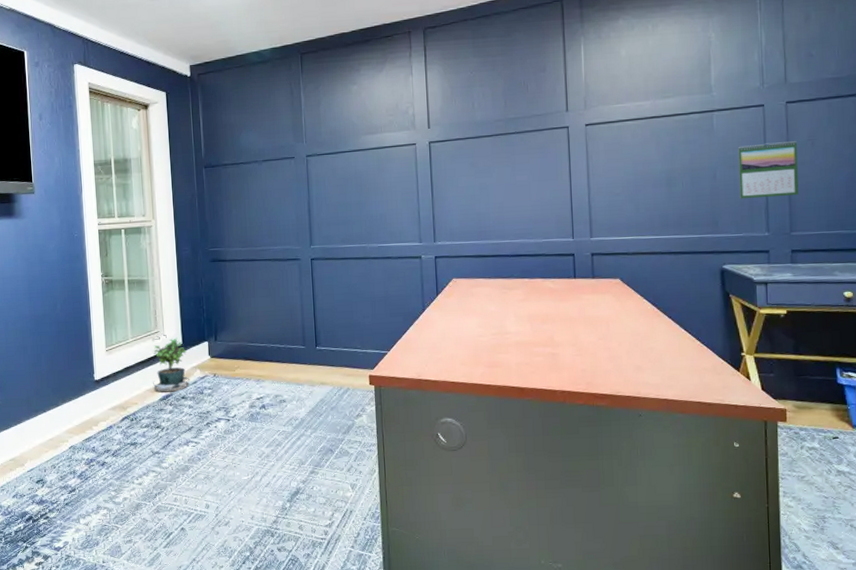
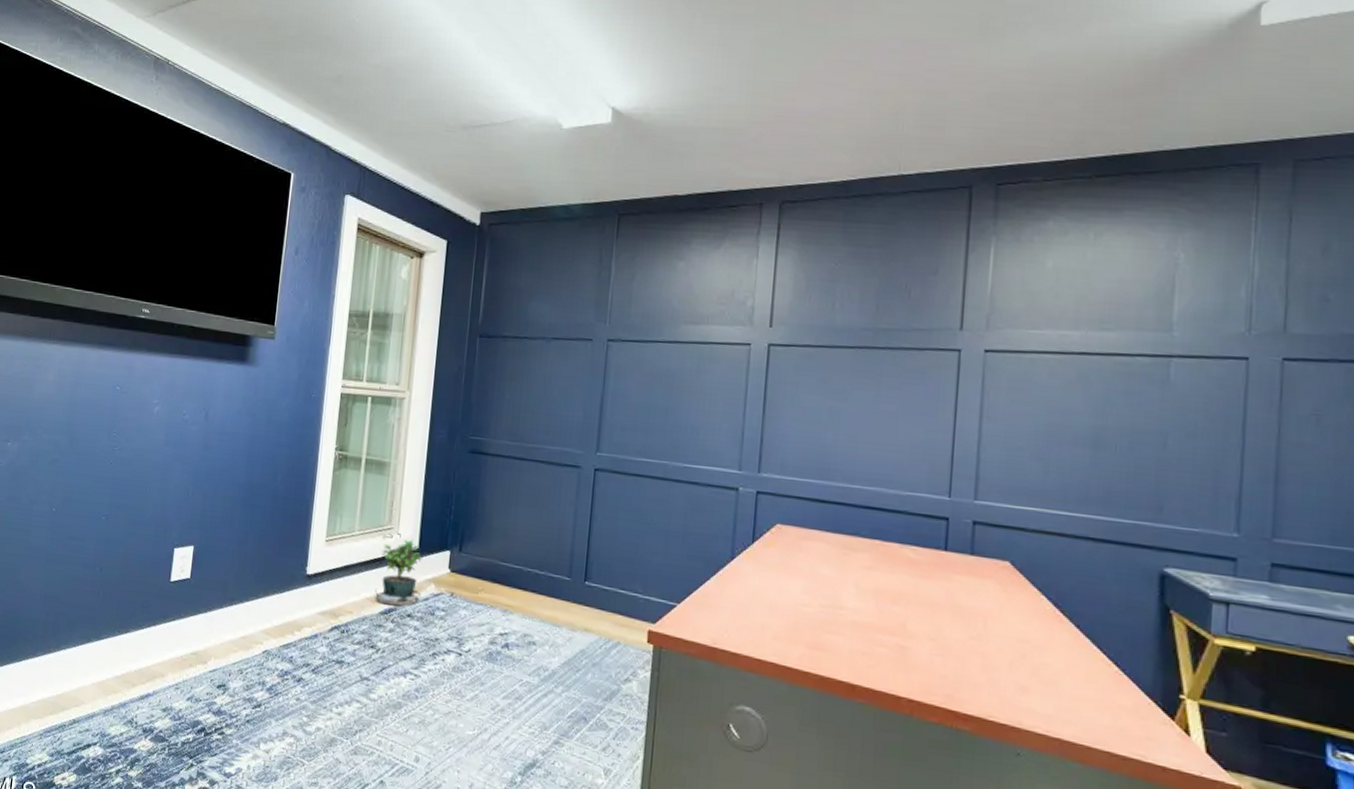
calendar: present [738,141,799,199] -> none [1200,409,1294,488]

